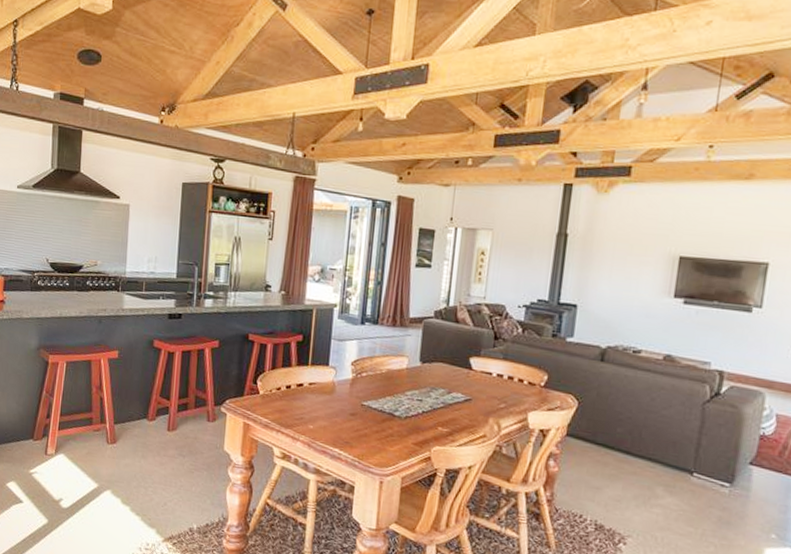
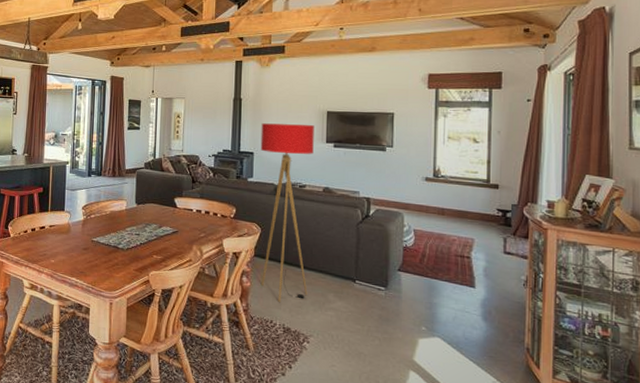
floor lamp: none [572,267,661,494] -> present [260,123,314,302]

